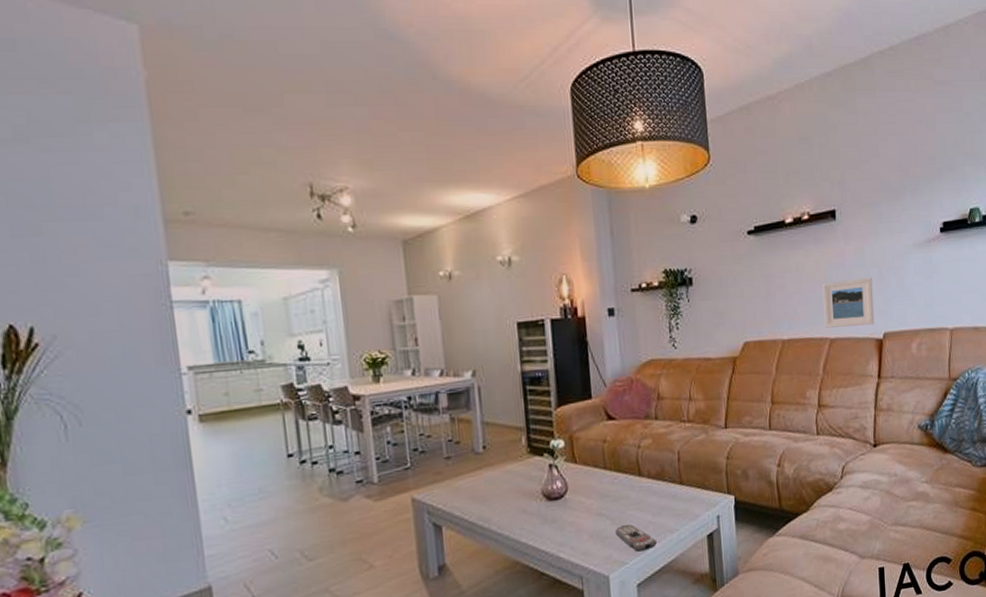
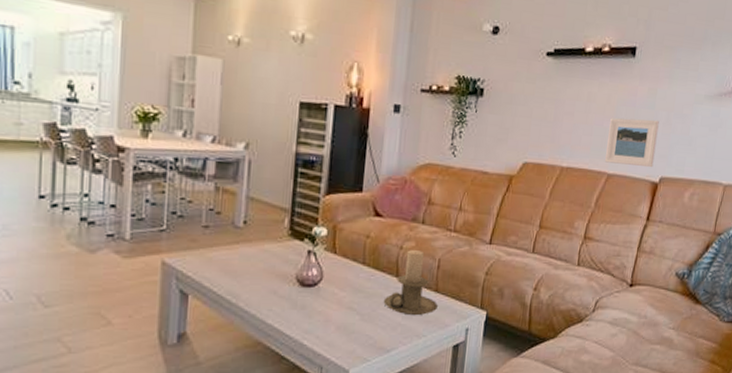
remote control: present [614,524,656,552] -> none [362,323,402,351]
candle holder: none [631,446,685,512] -> present [383,250,438,316]

